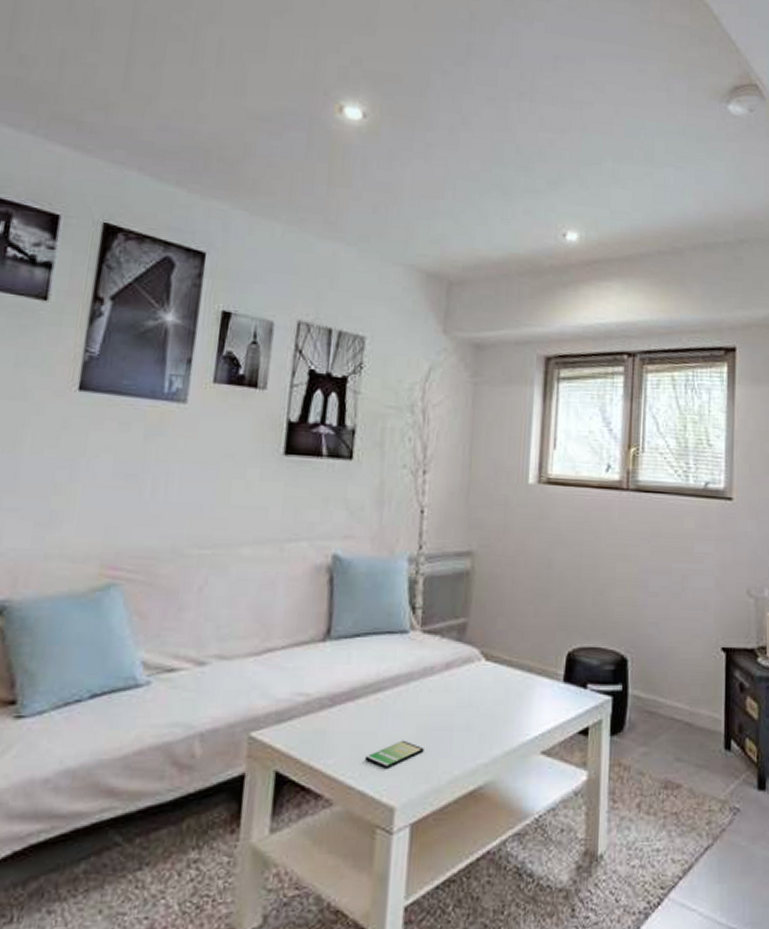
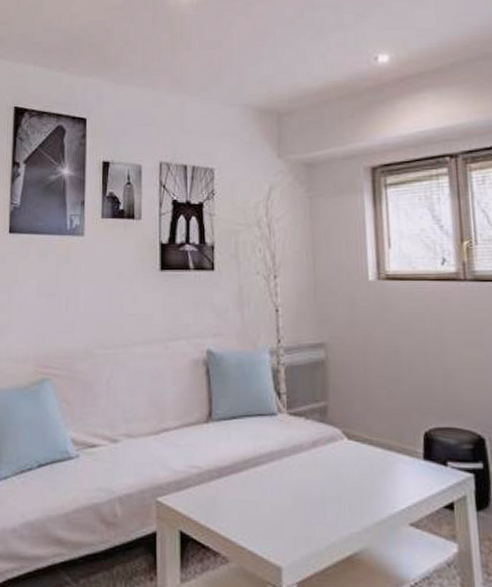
smartphone: present [364,740,424,768] -> none [251,508,302,532]

